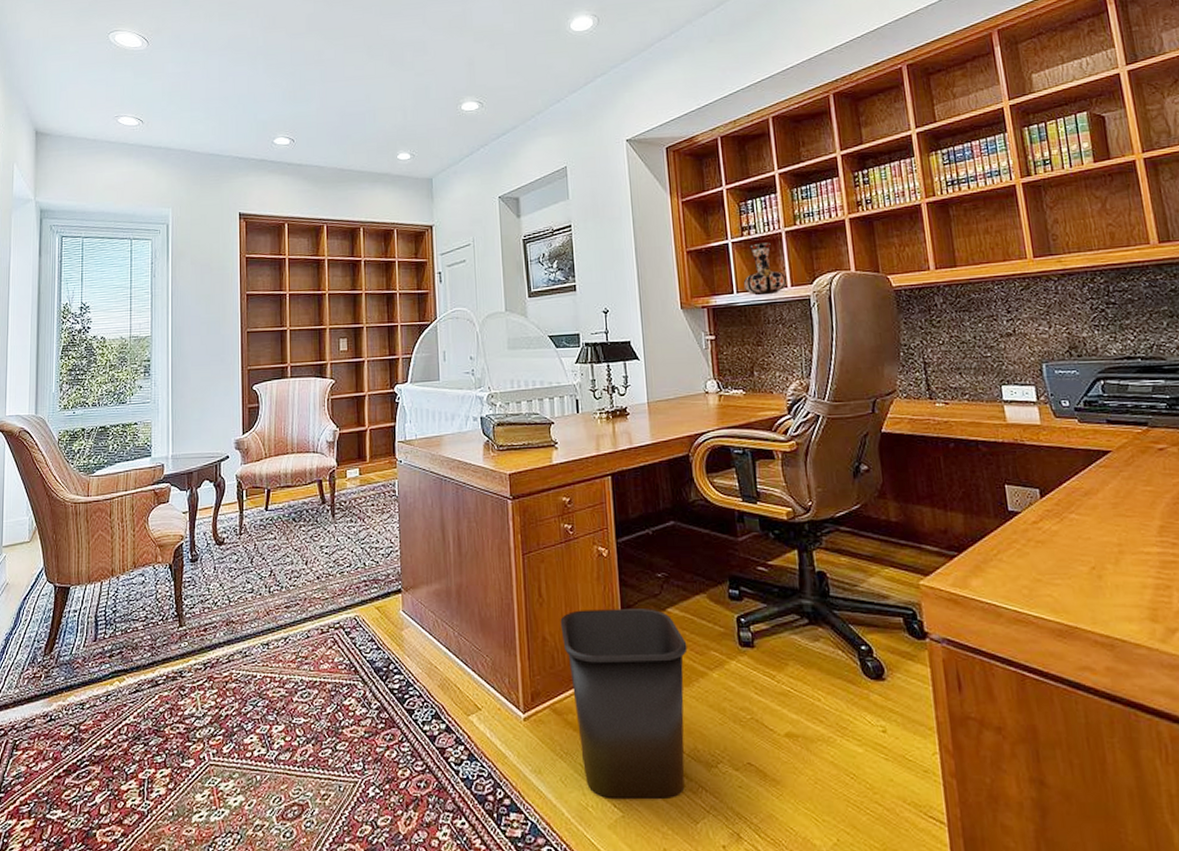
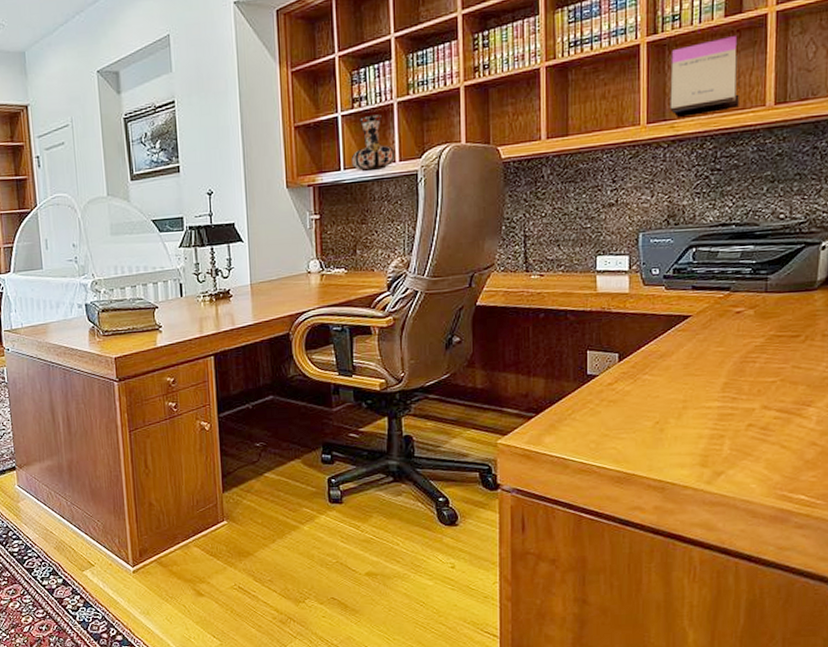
waste bin: present [560,609,688,798] -> none [165,474,282,631]
books: none [1047,178,1123,254] -> present [670,34,741,119]

